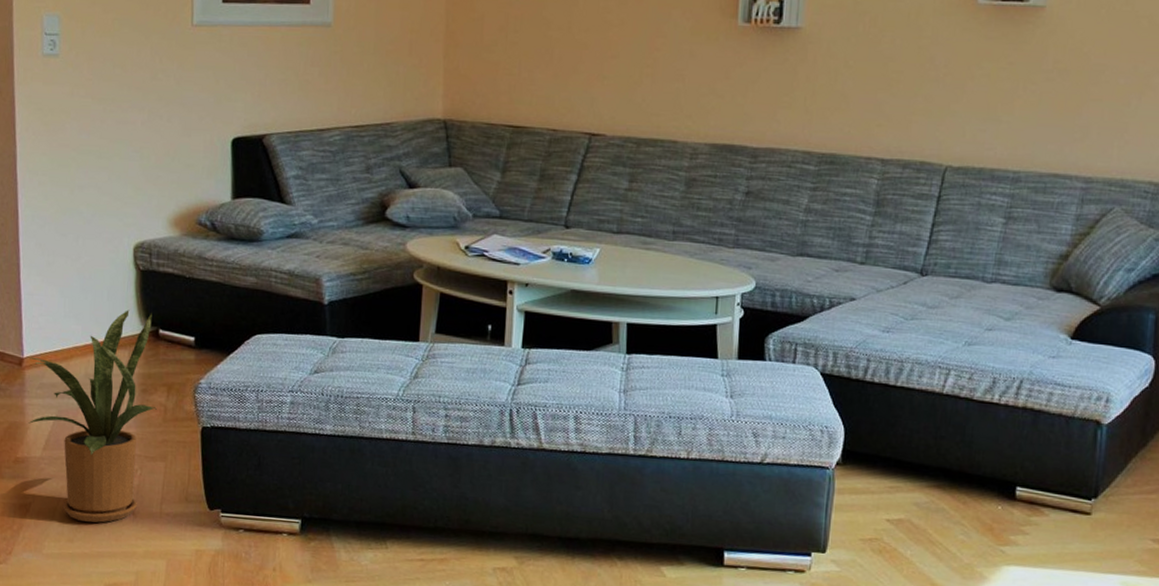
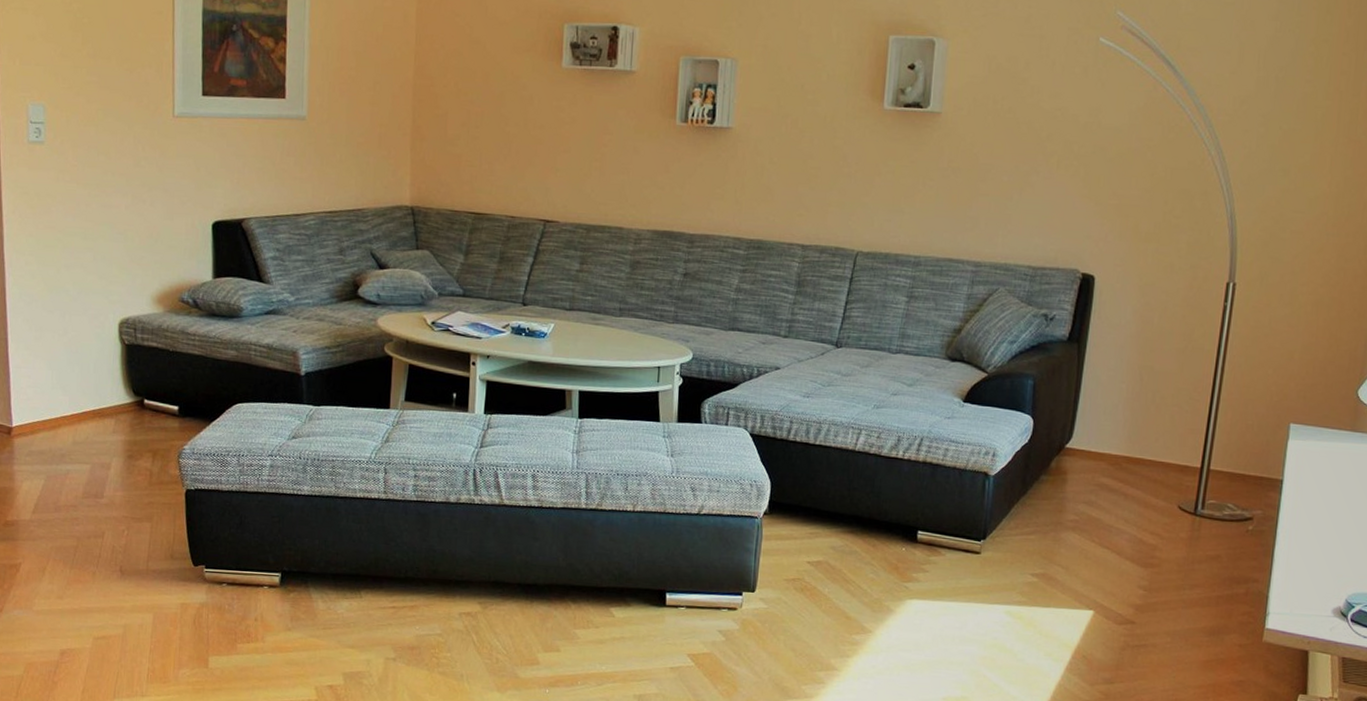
house plant: present [26,310,157,523] -> none [15,381,142,580]

